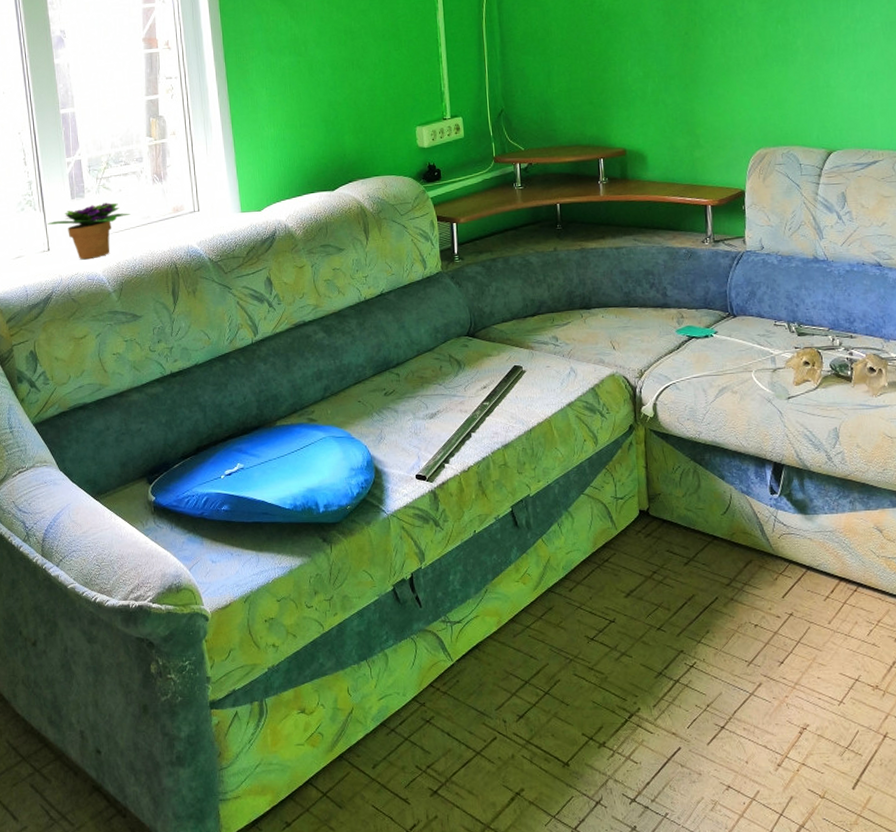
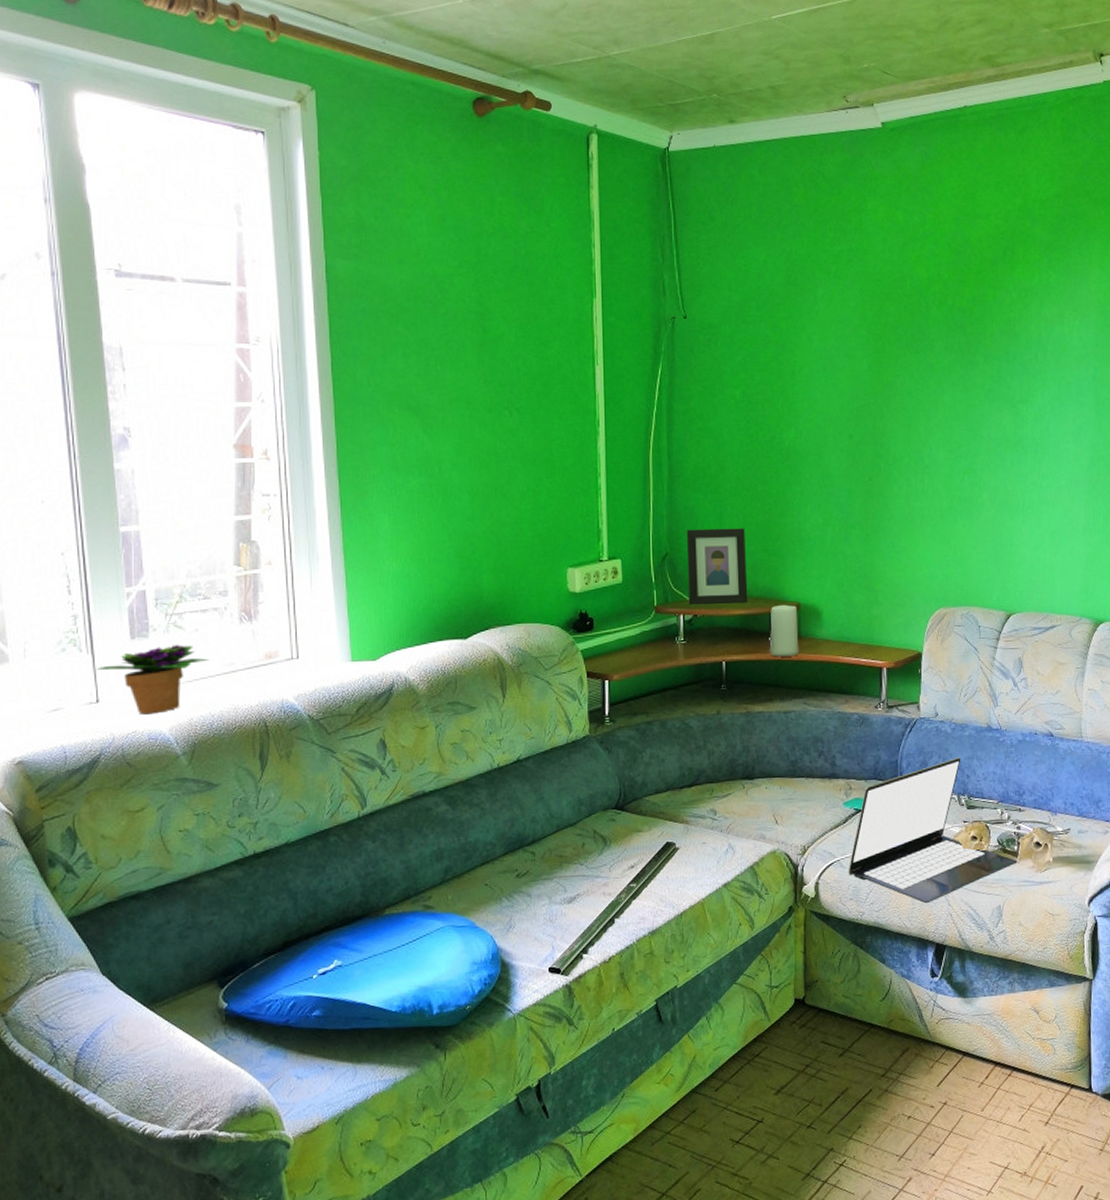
picture frame: none [518,84,578,155] -> present [686,528,748,606]
candle: none [599,151,627,199] -> present [770,604,799,657]
laptop: none [684,288,852,425] -> present [848,758,1018,904]

